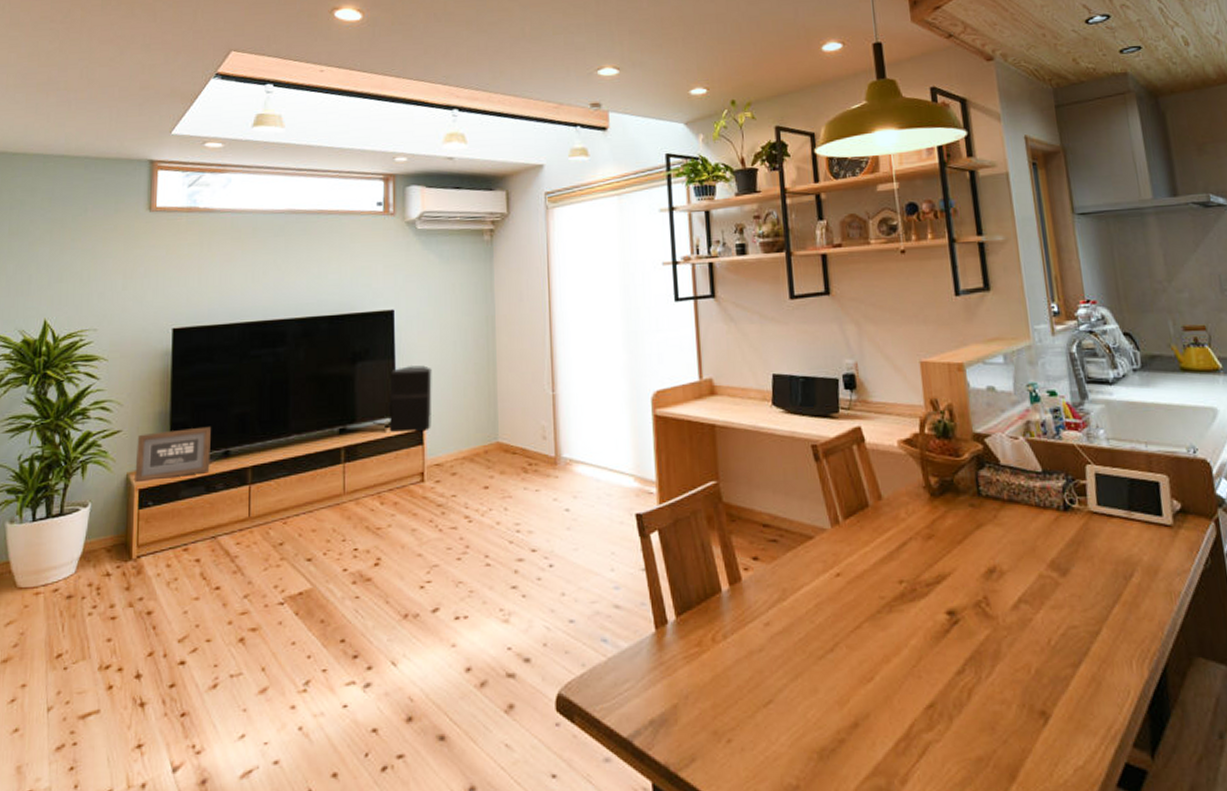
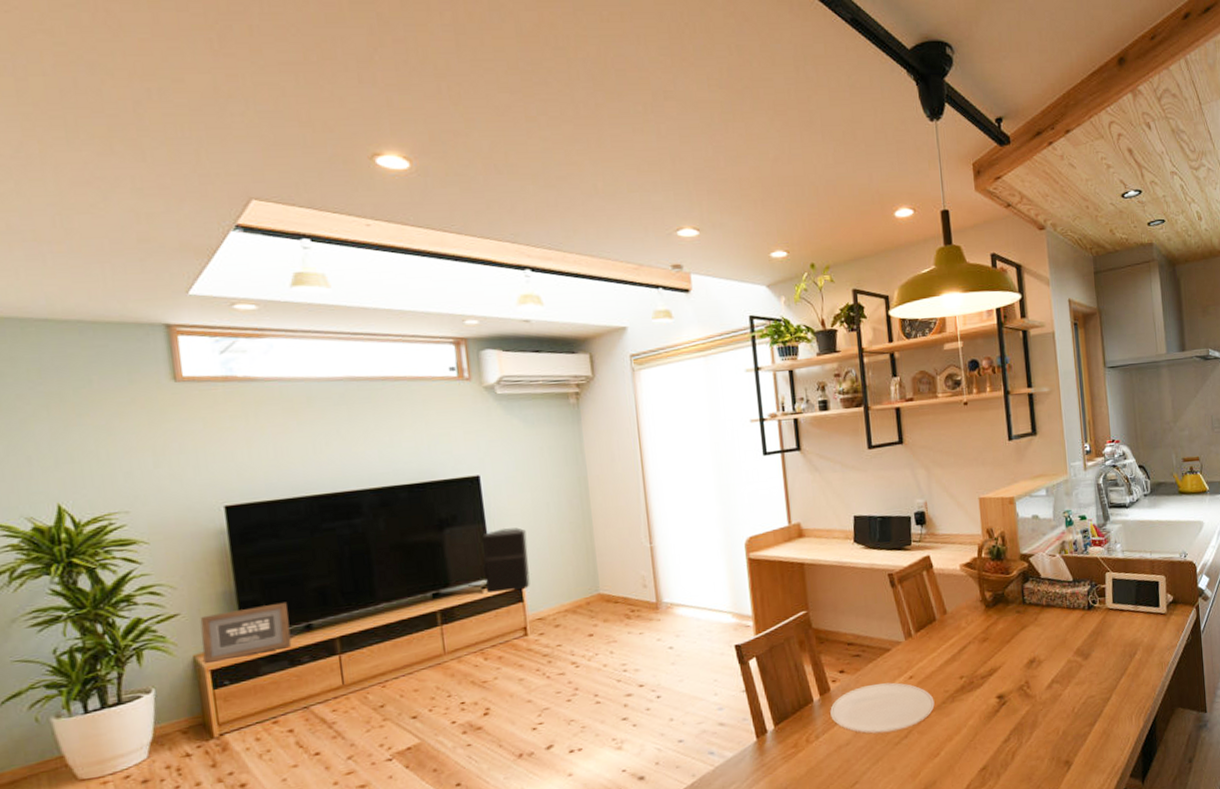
plate: none [741,577,867,642] -> present [830,682,935,734]

